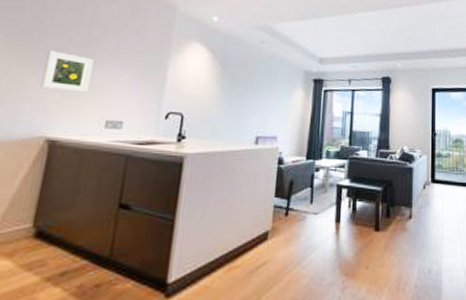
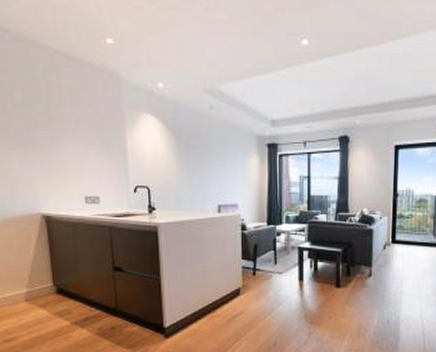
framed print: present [40,50,94,93] -> none [20,133,63,172]

